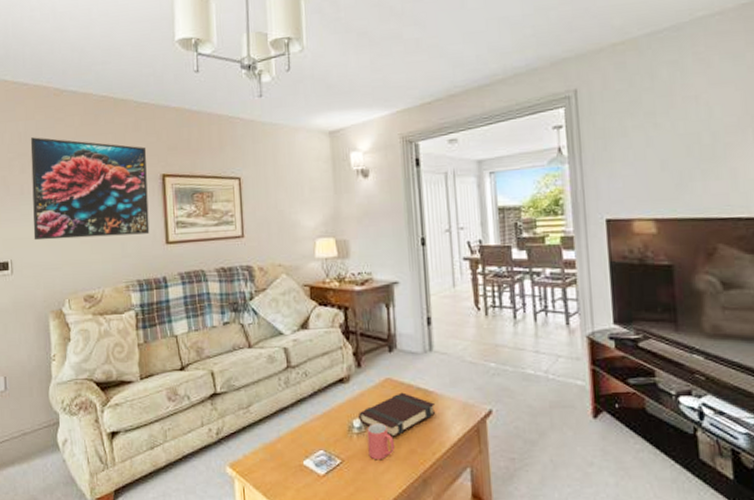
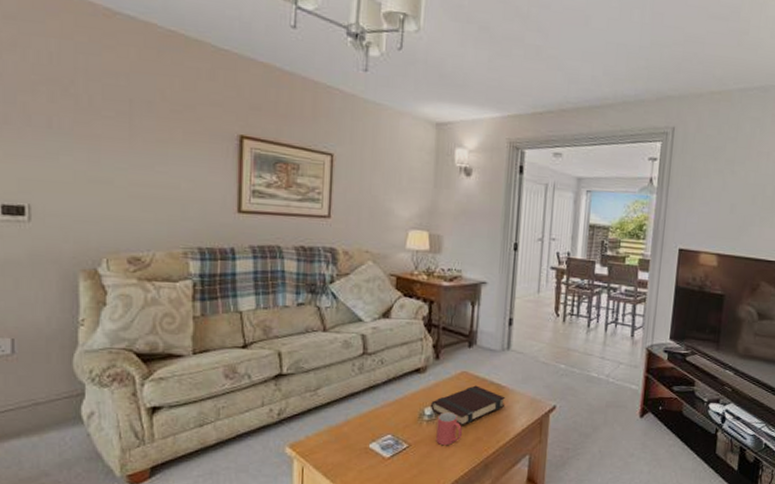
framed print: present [30,137,150,241] -> none [63,61,223,199]

